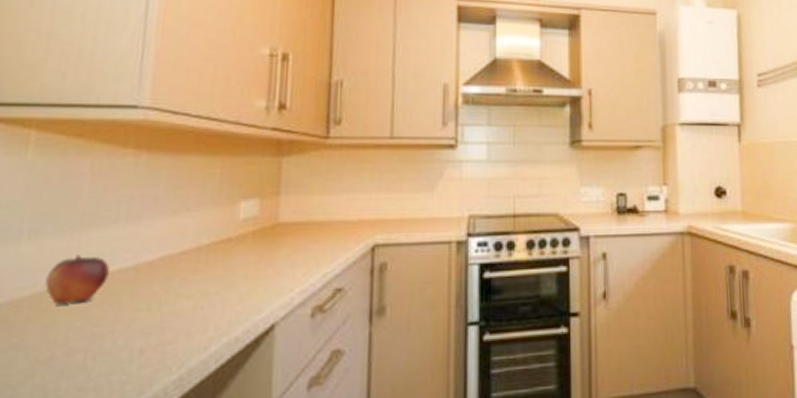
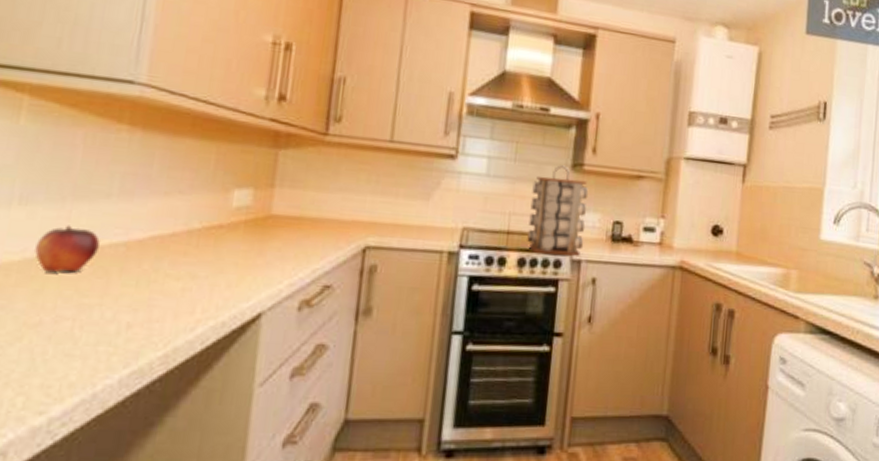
spice rack: none [532,143,590,235] -> present [526,165,589,257]

